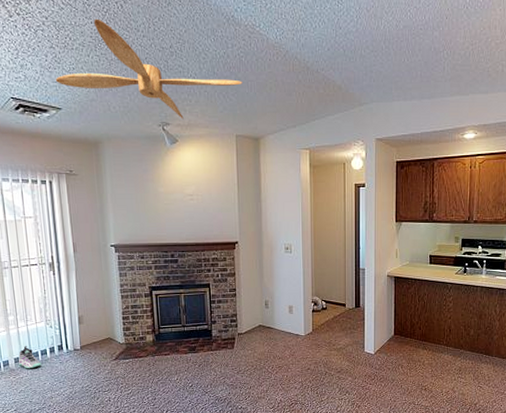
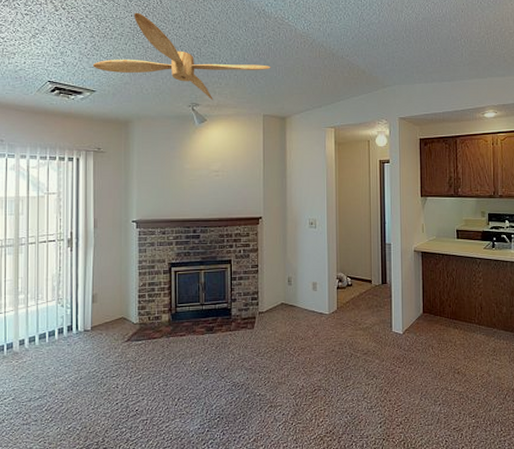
sneaker: present [18,346,41,369] -> none [23,327,48,352]

